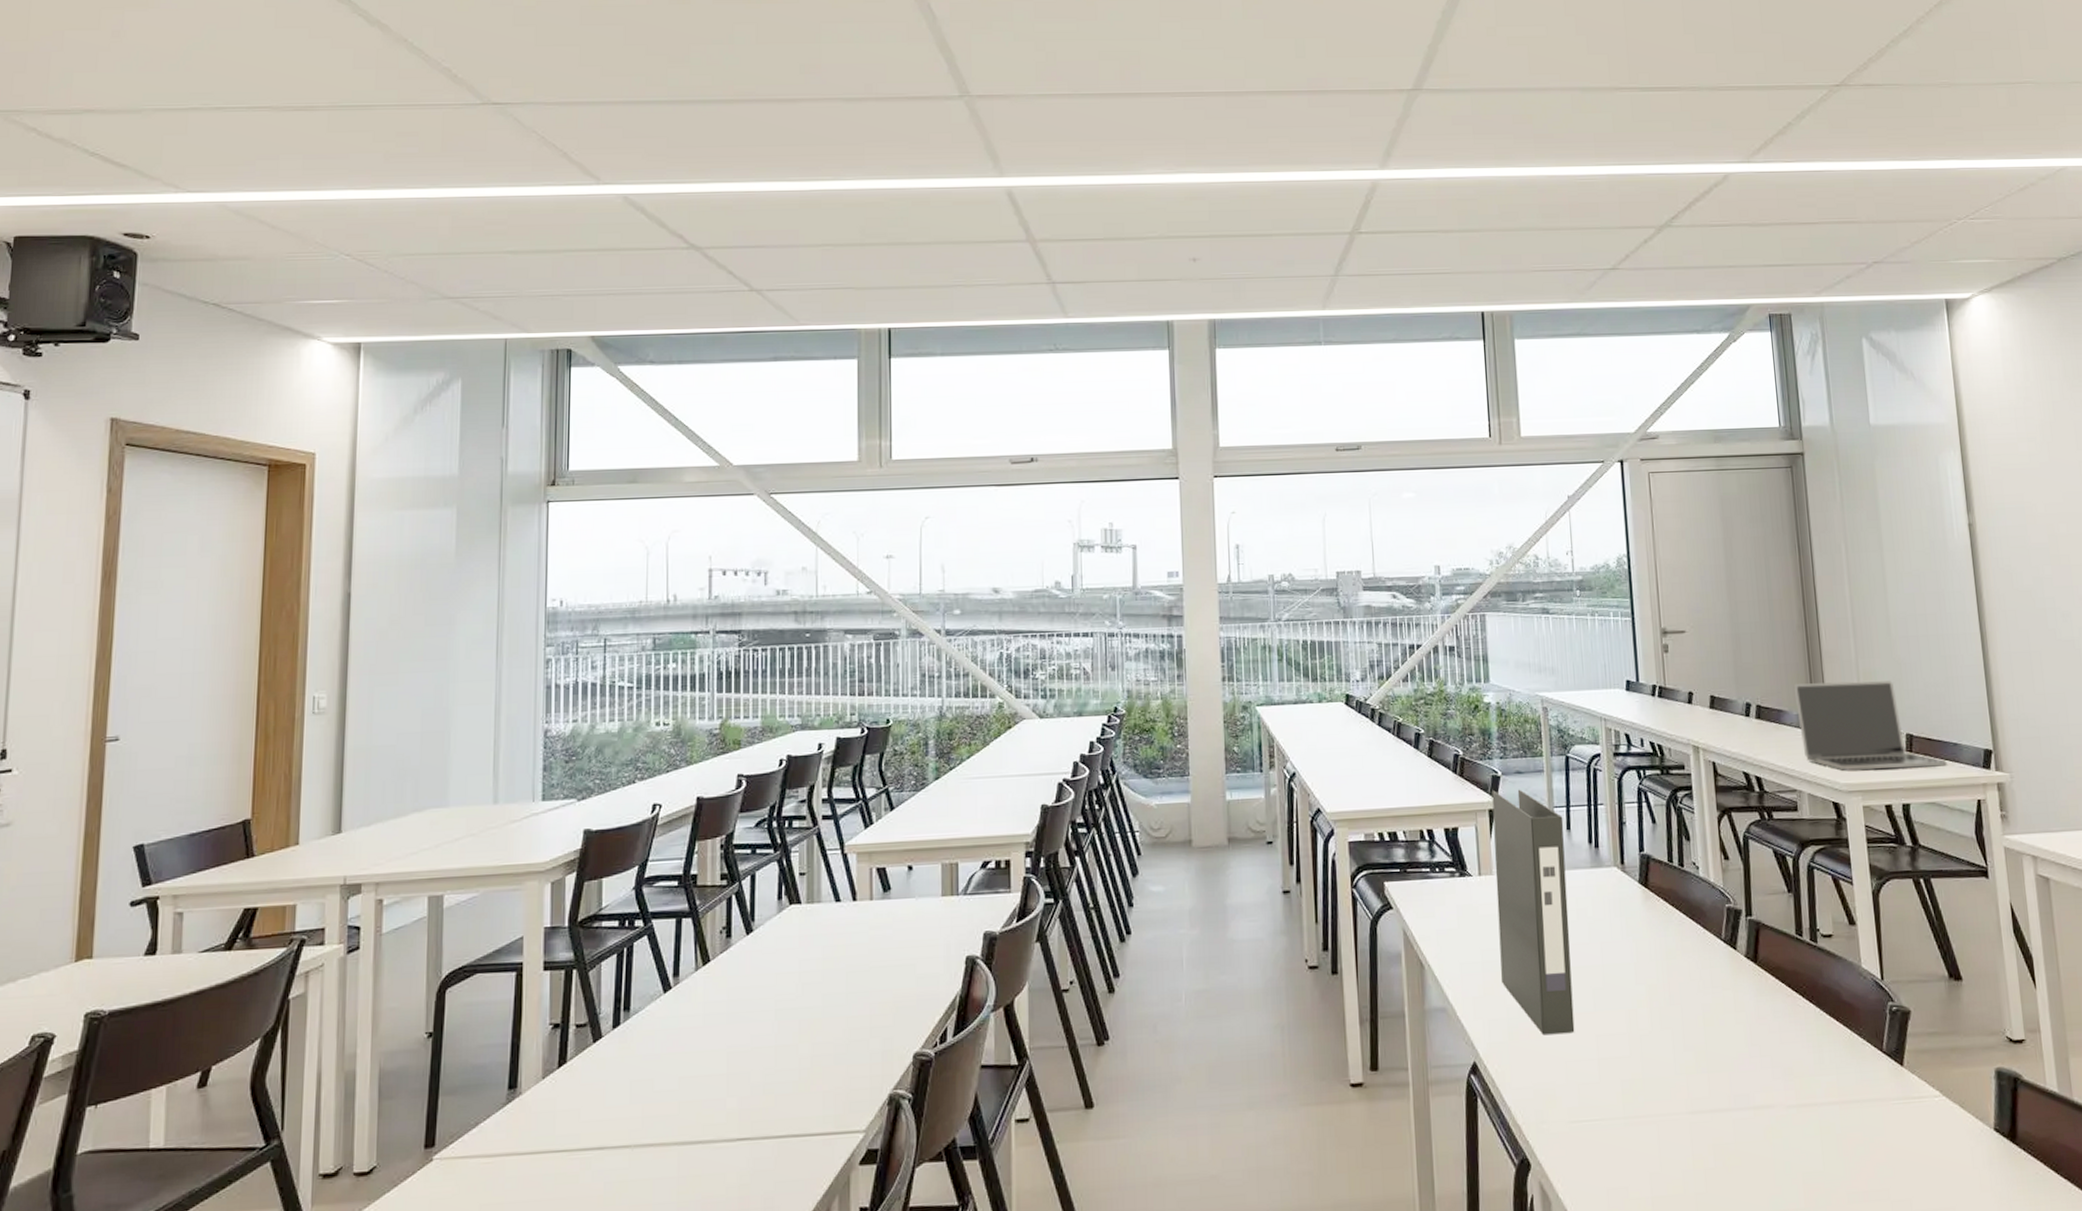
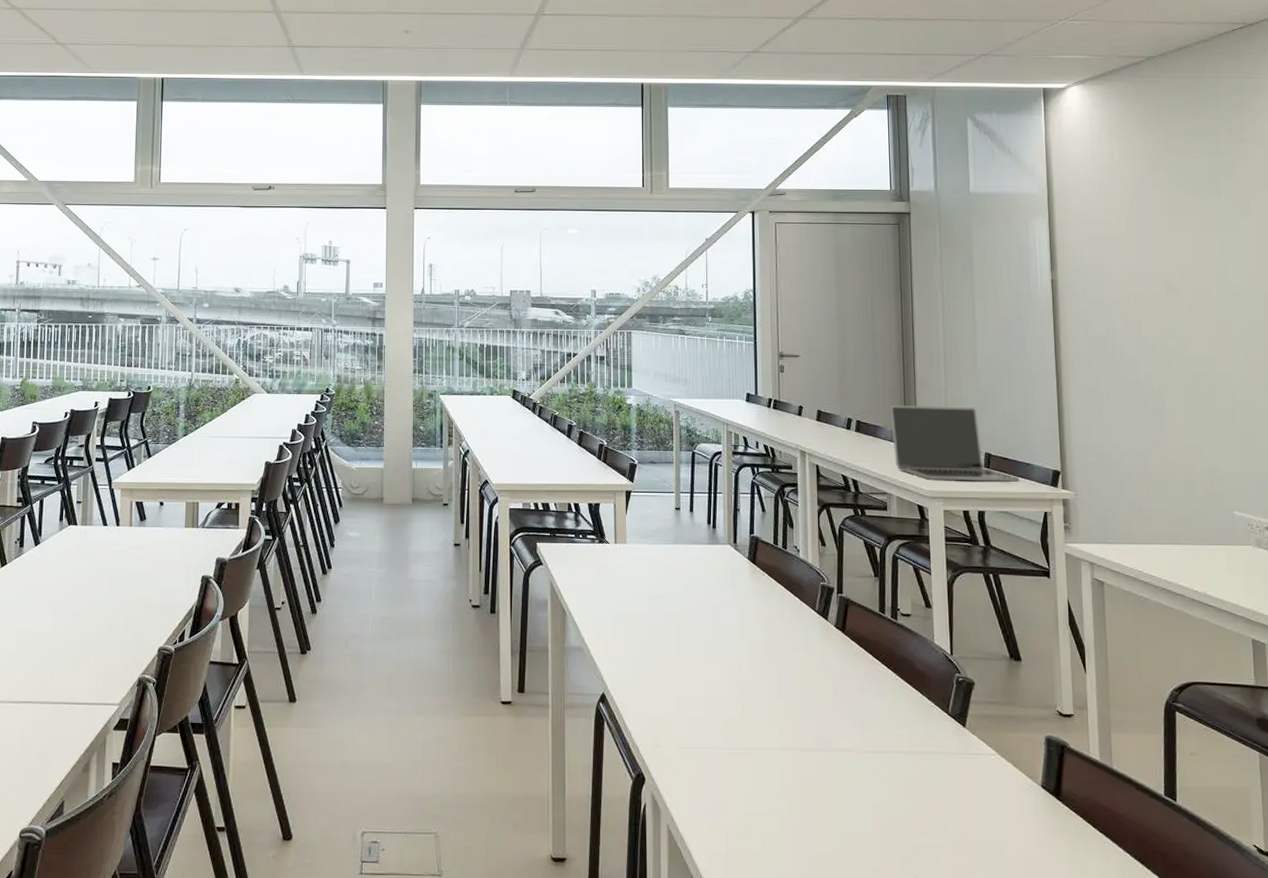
binder: present [1492,789,1575,1034] -> none [628,475,688,677]

